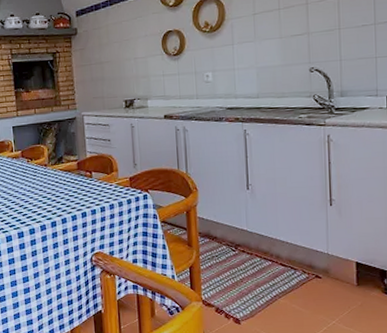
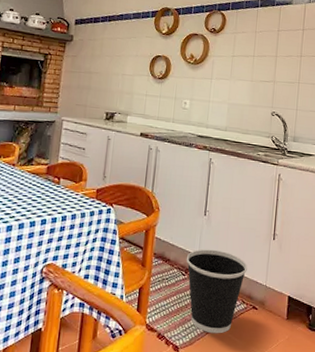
wastebasket: none [234,222,304,305] -> present [186,249,248,334]

